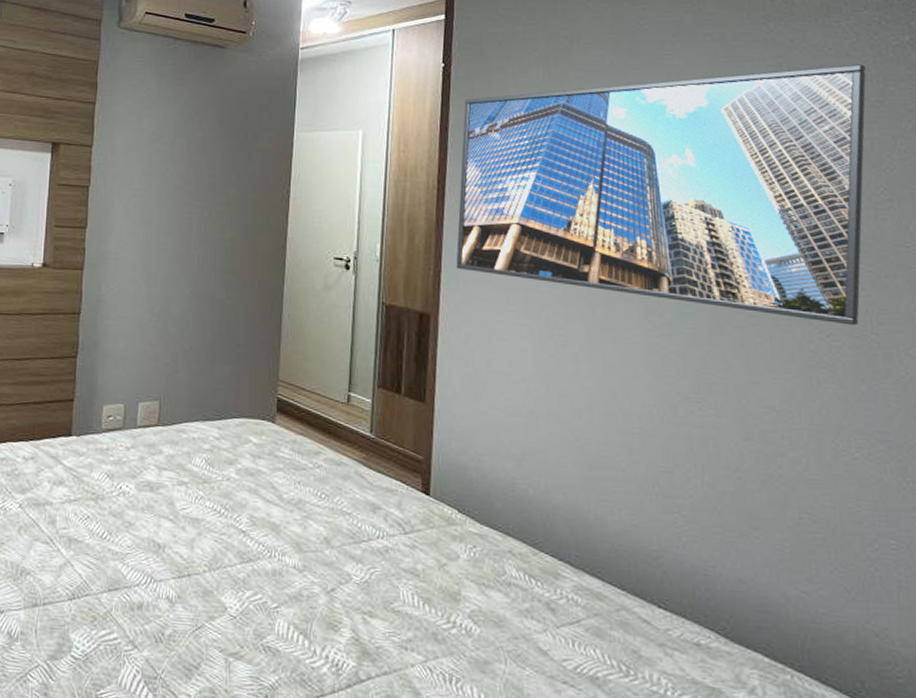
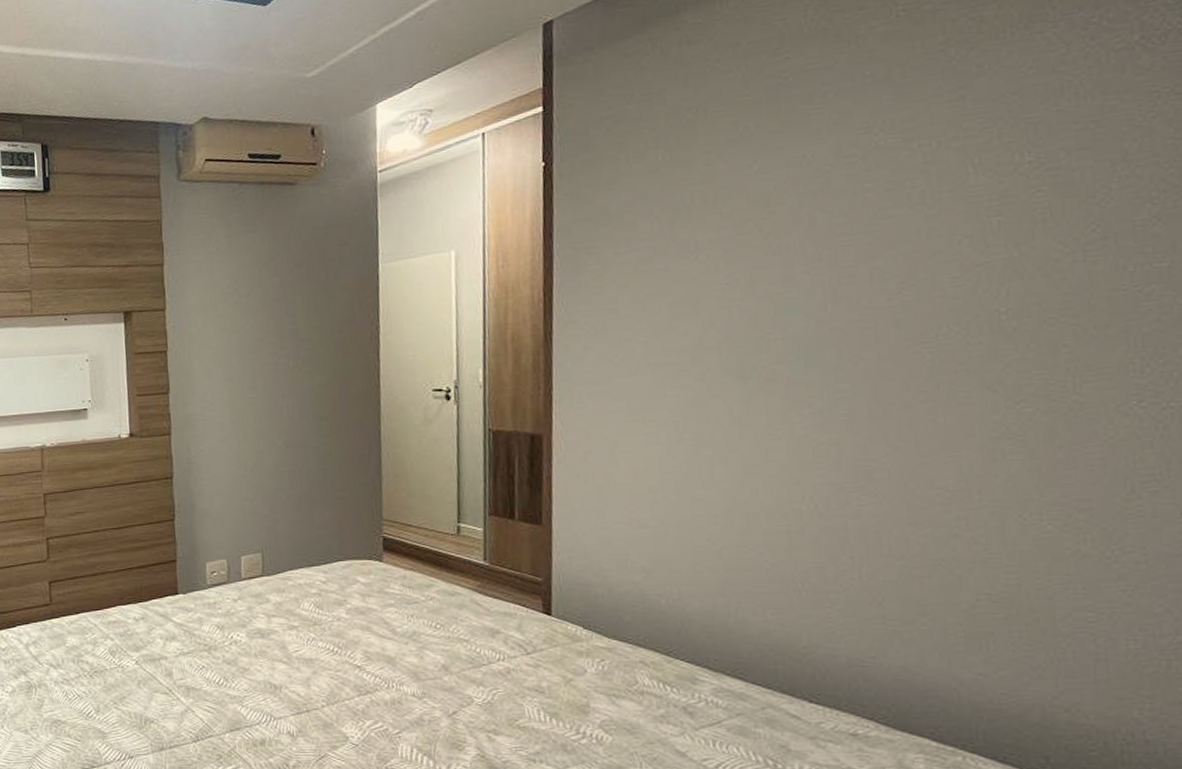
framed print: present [456,64,866,326] -> none [568,80,1078,389]

